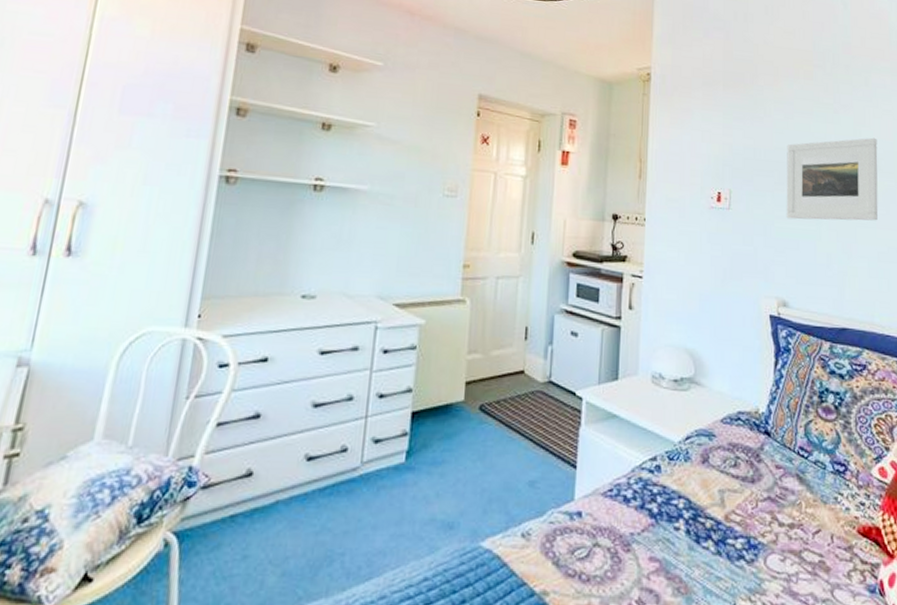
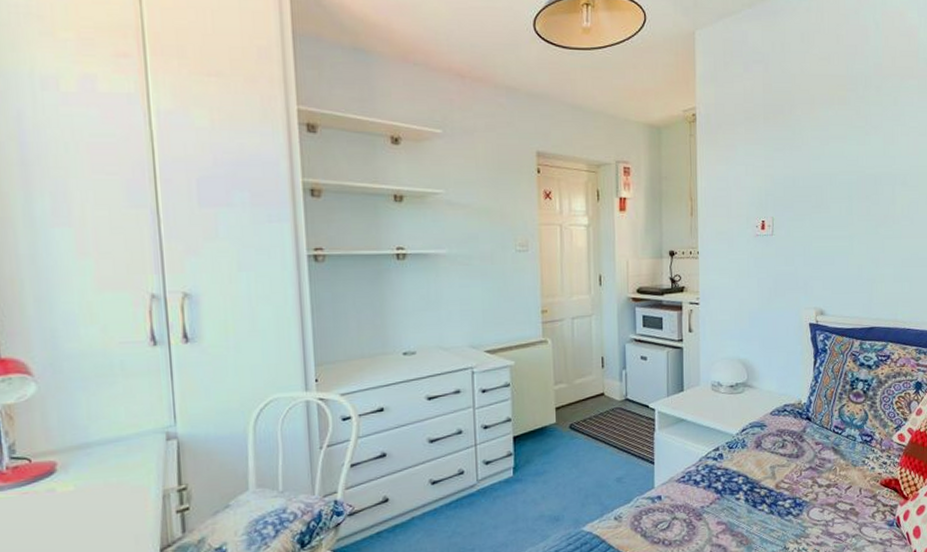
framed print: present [786,137,878,221] -> none [822,155,904,238]

